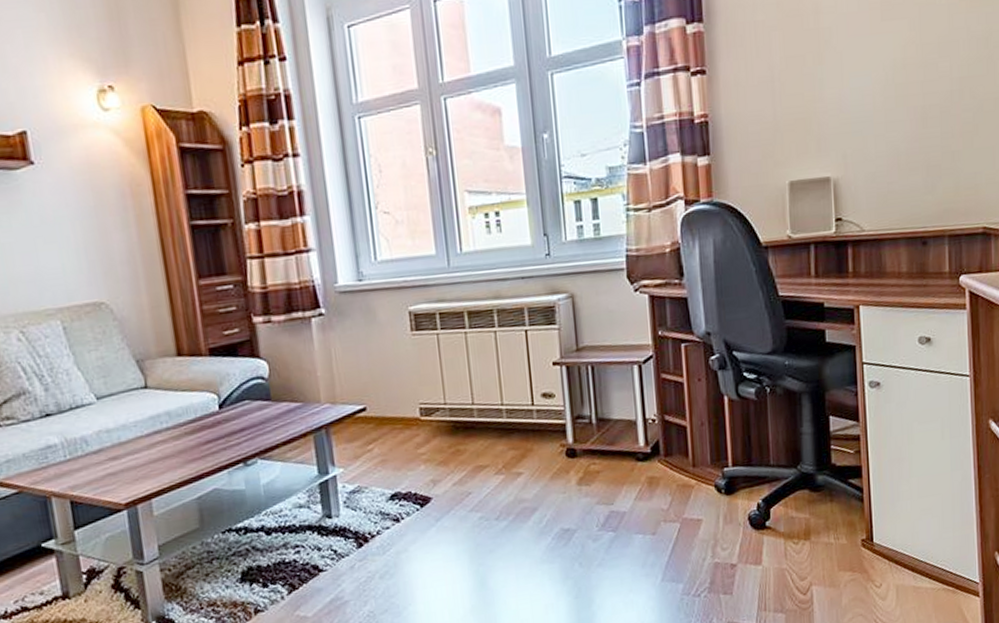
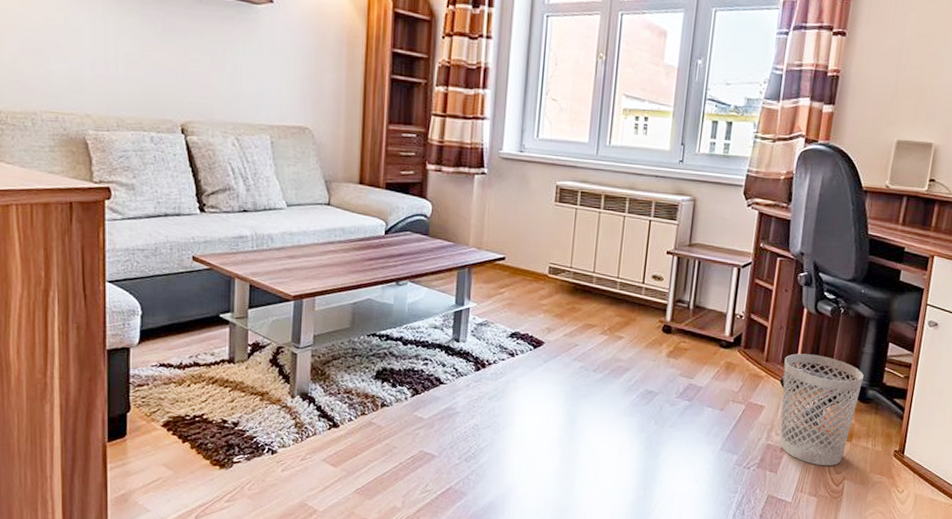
wastebasket: none [714,447,809,576] -> present [779,353,864,466]

